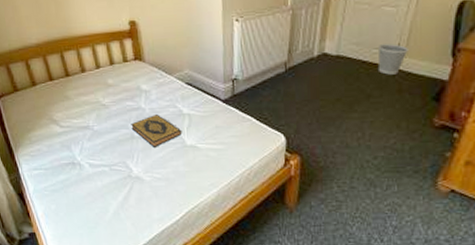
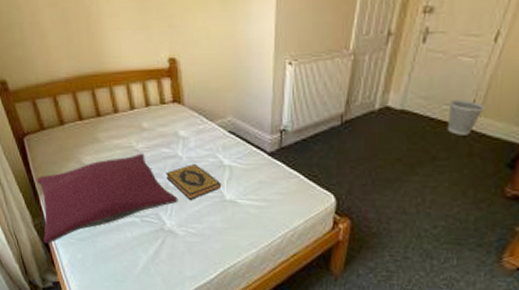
pillow: none [11,107,143,197] -> present [36,153,178,244]

